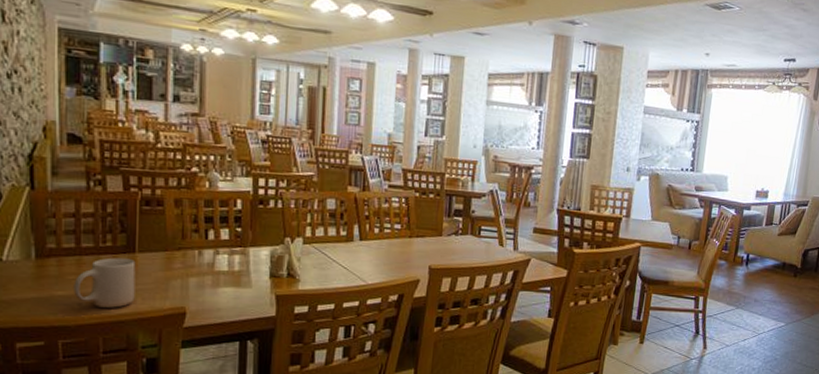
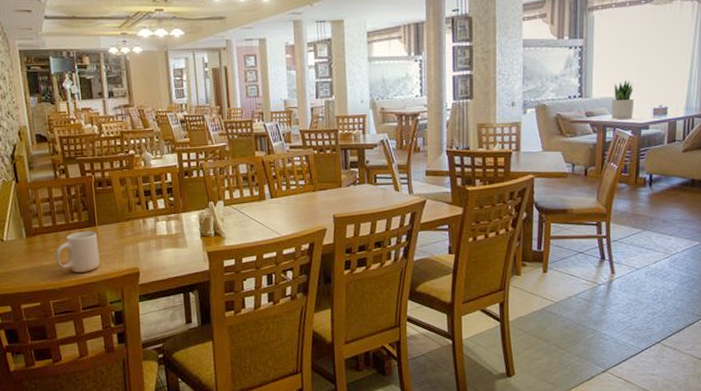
planter: none [718,160,741,198] -> present [611,80,634,120]

